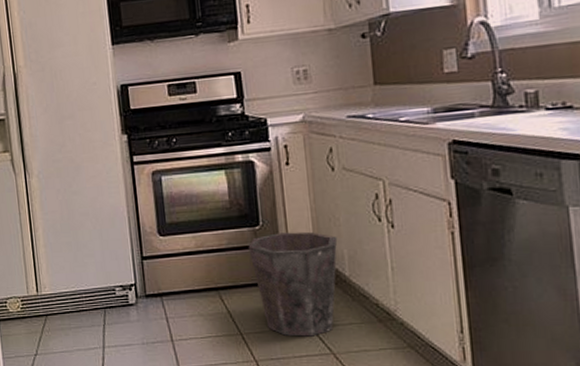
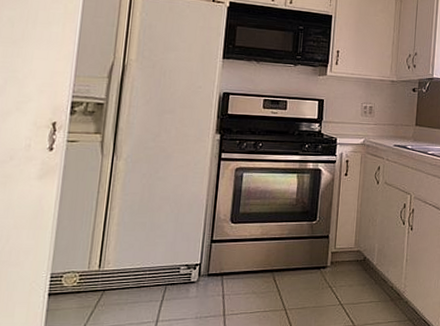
waste bin: present [248,231,338,337] -> none [304,228,373,312]

